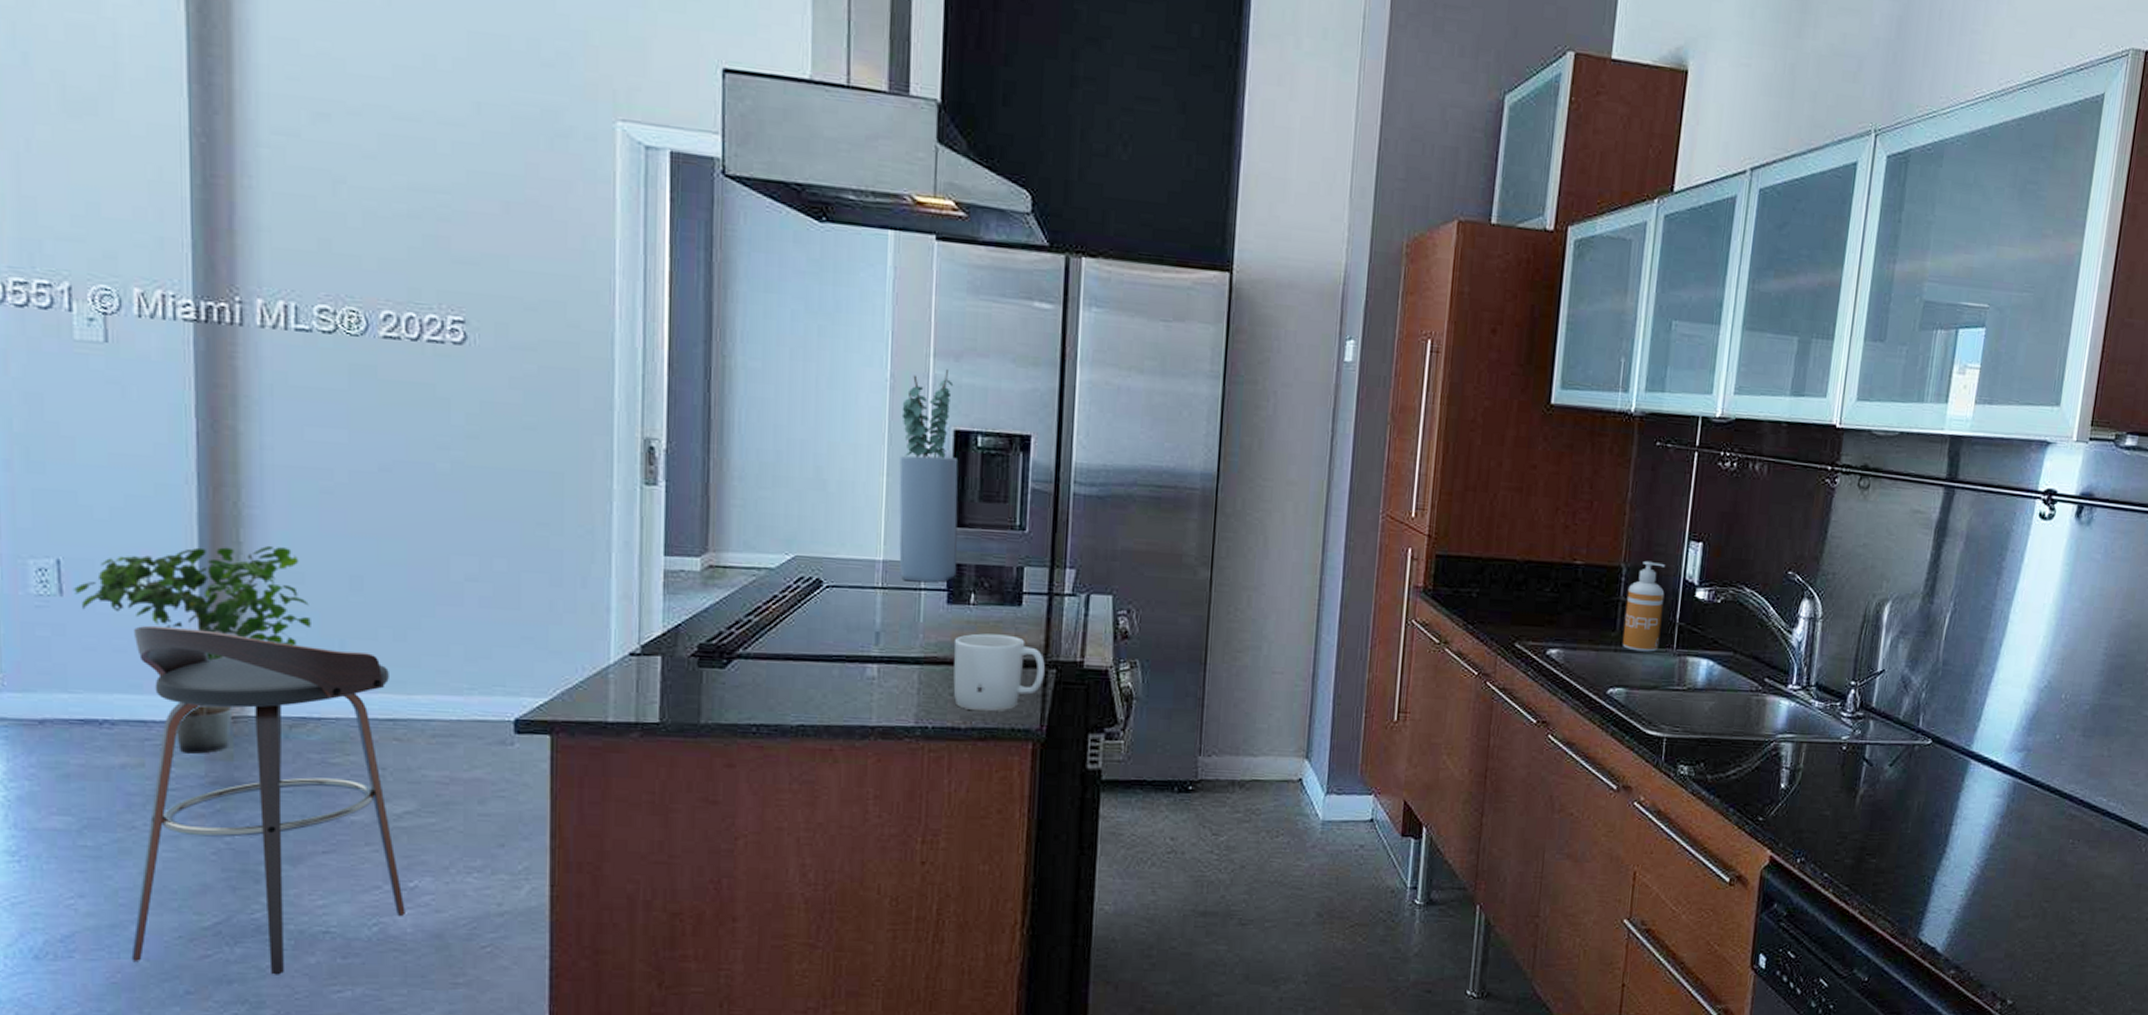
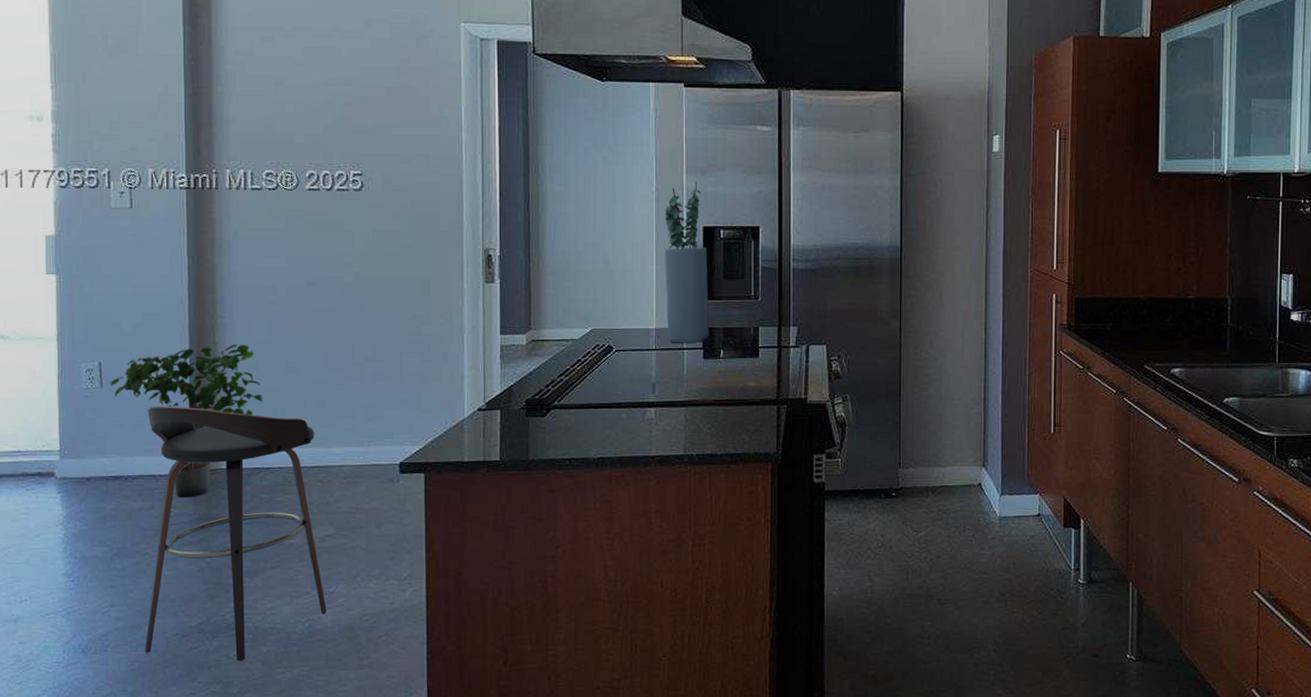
mug: present [953,633,1046,712] -> none [709,380,779,441]
soap dispenser: present [1622,560,1665,652] -> none [1232,292,1265,366]

